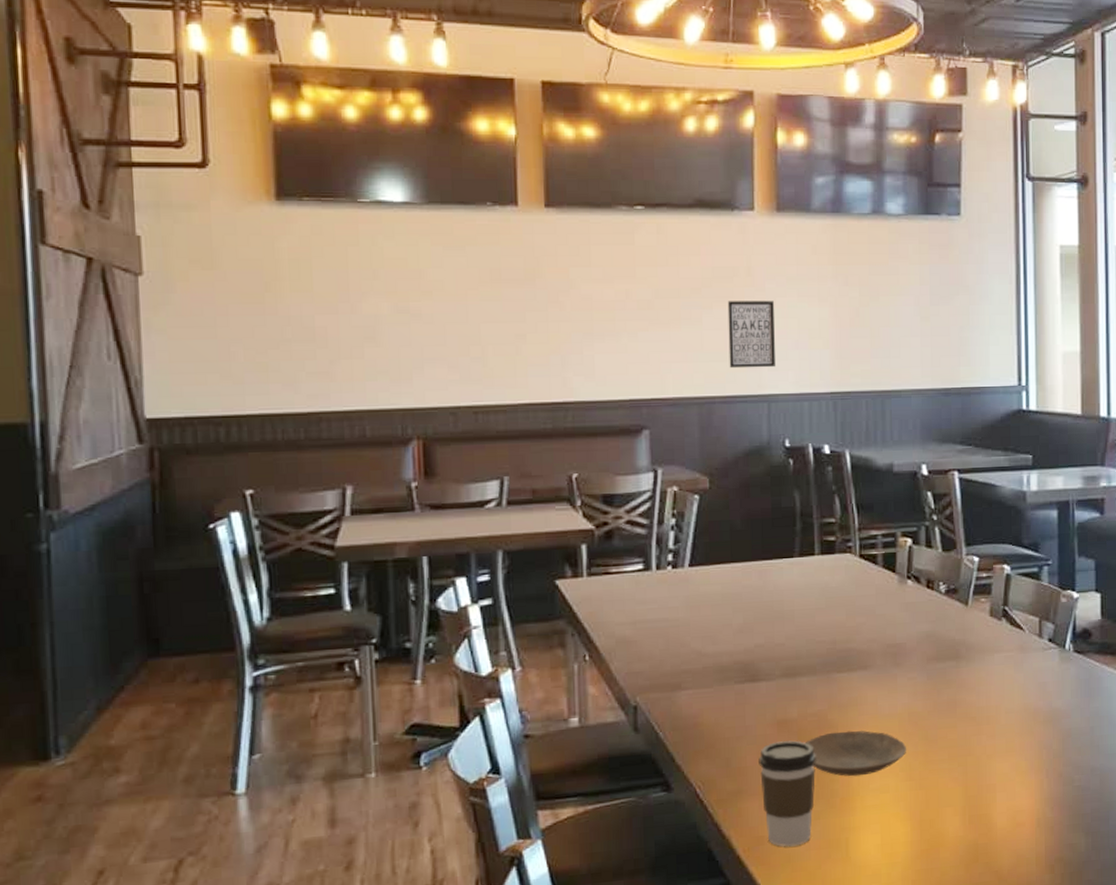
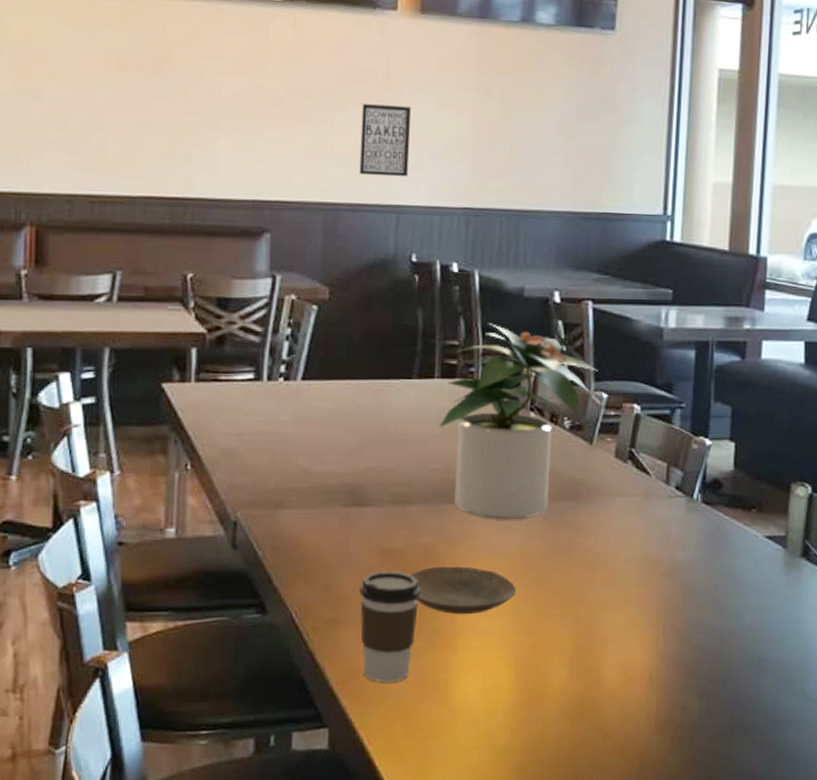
potted plant: none [822,499,968,684] -> present [439,323,598,520]

